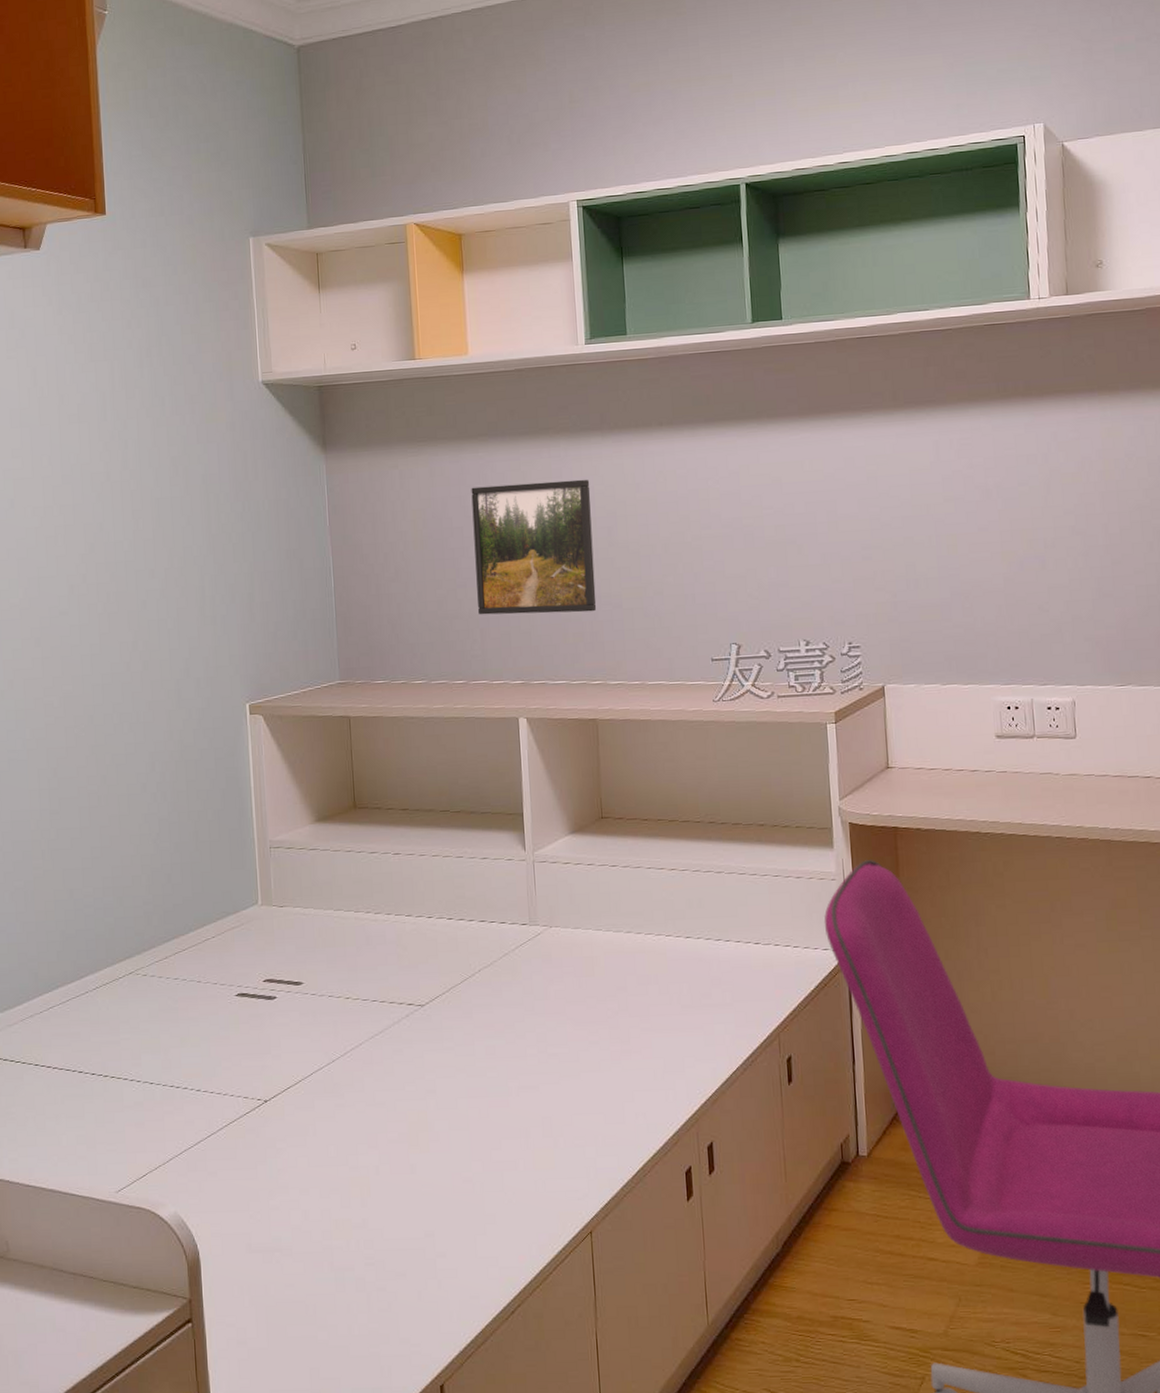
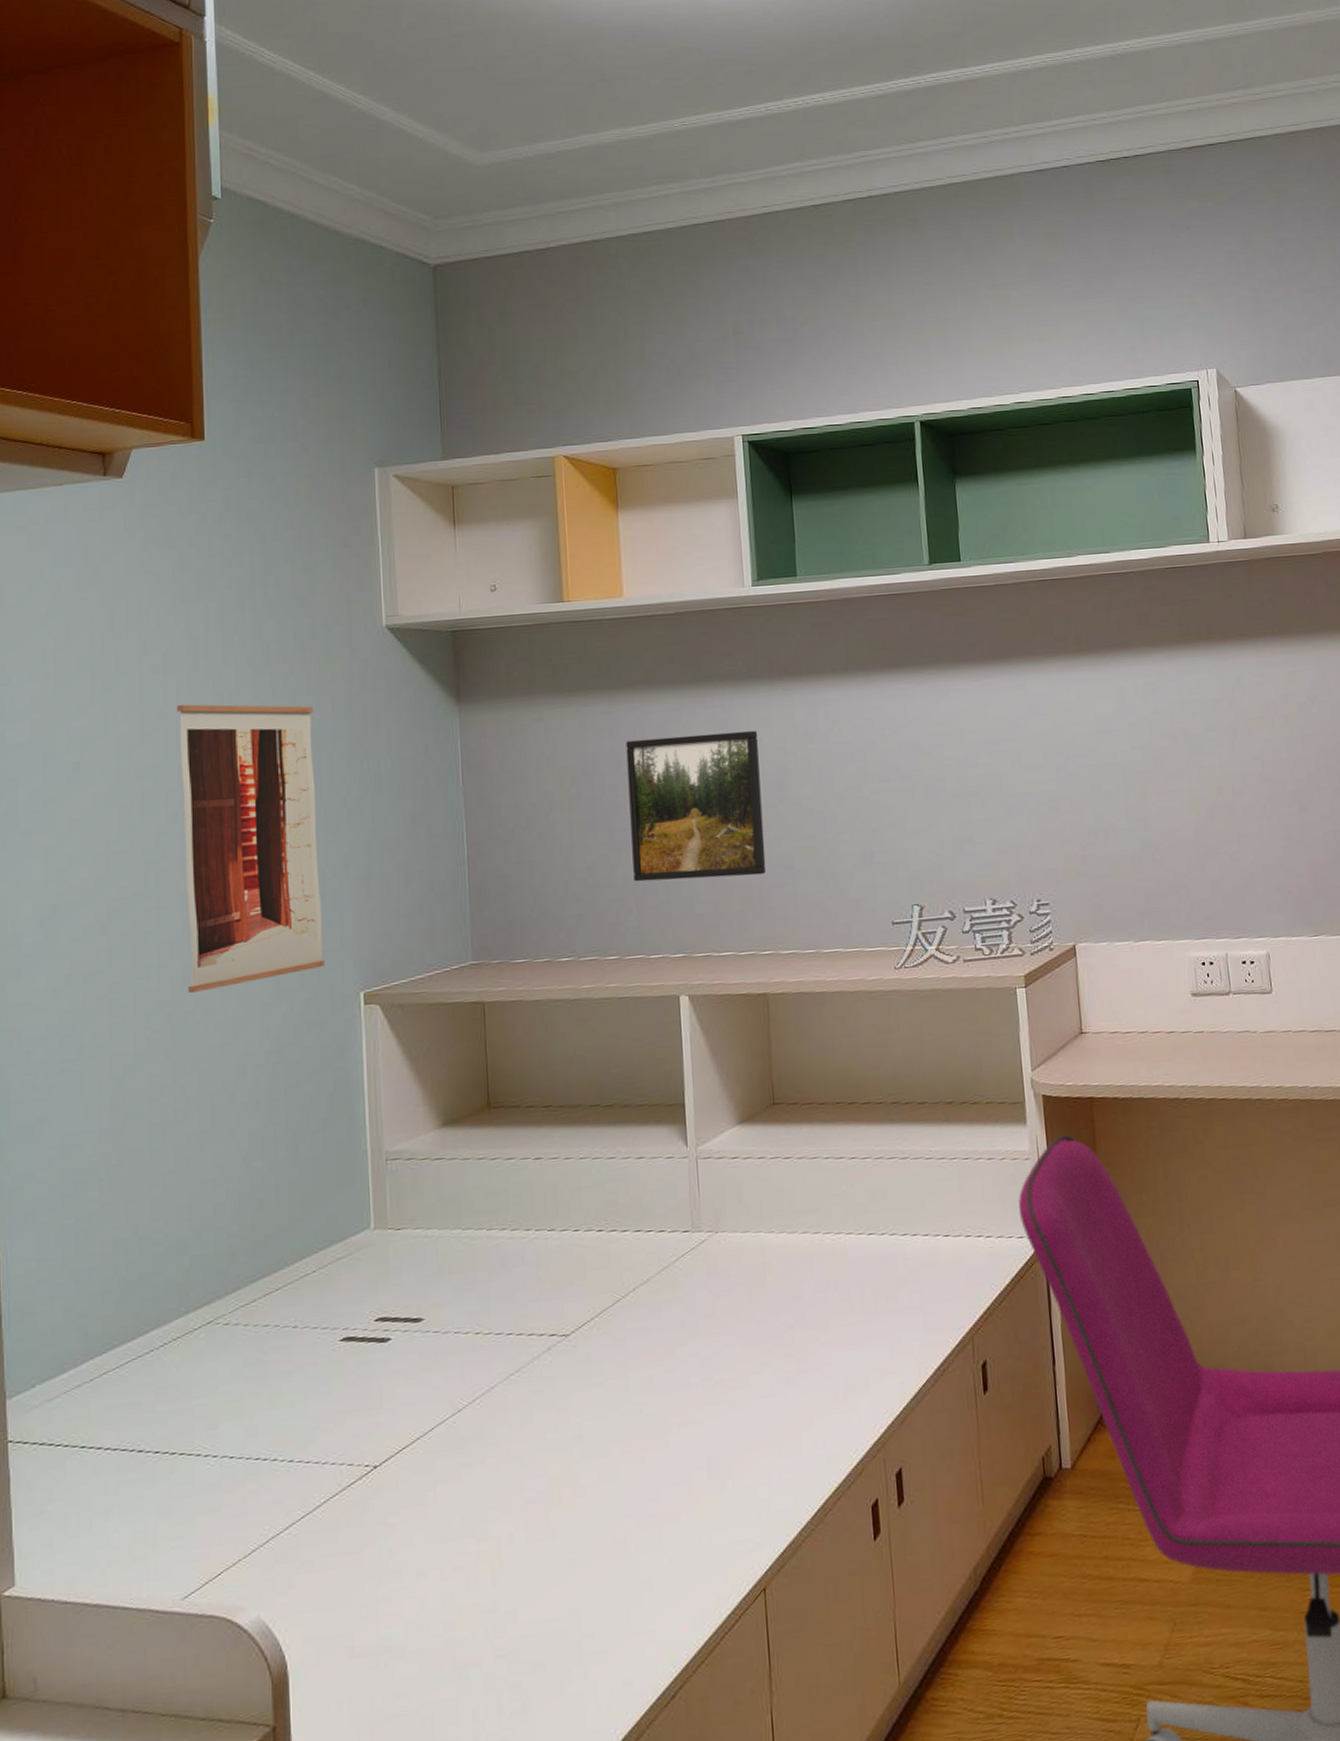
wall art: none [89,450,216,700] -> present [176,704,325,994]

